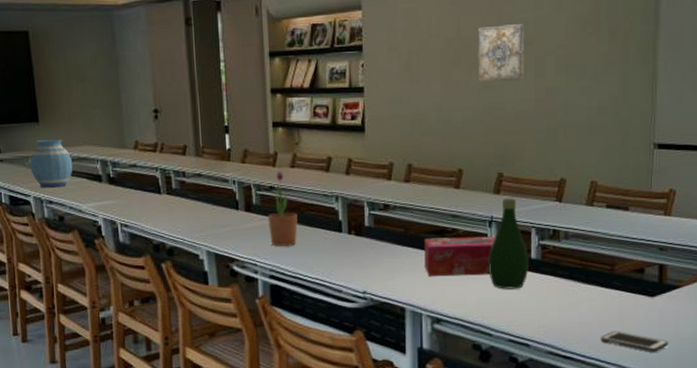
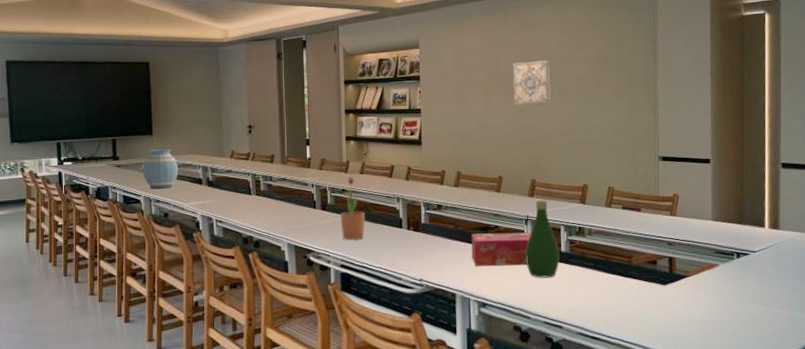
cell phone: present [600,330,669,352] -> none [623,314,681,334]

